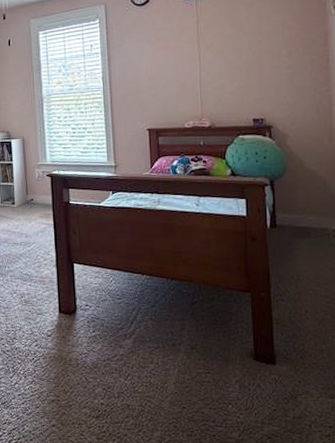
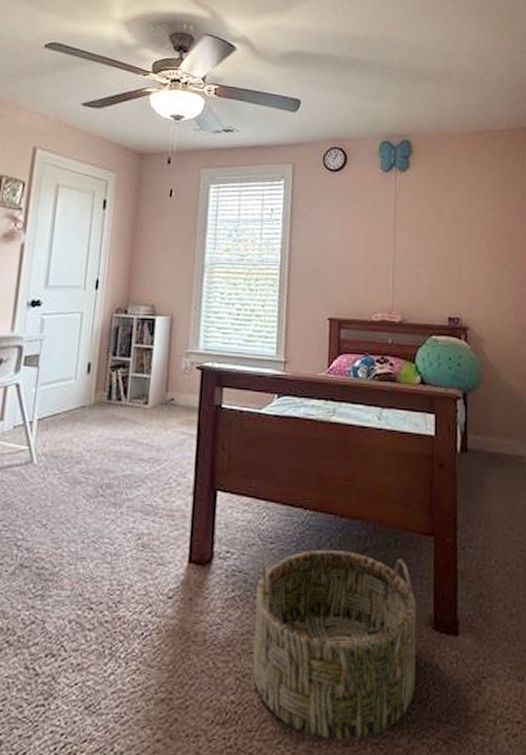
basket: none [111,303,241,433] -> present [252,549,417,742]

